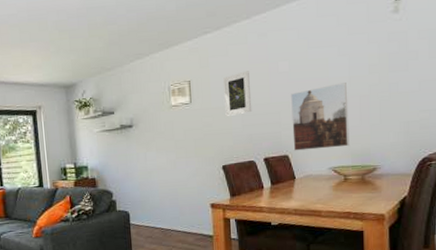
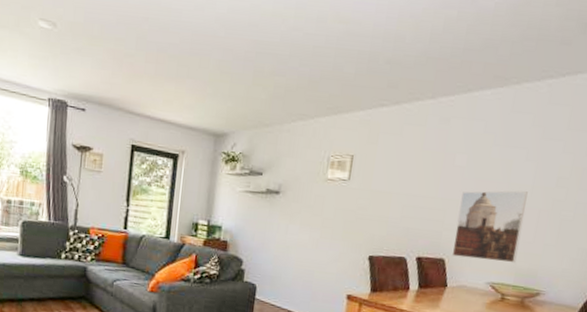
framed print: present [223,71,252,116] -> none [384,156,421,204]

